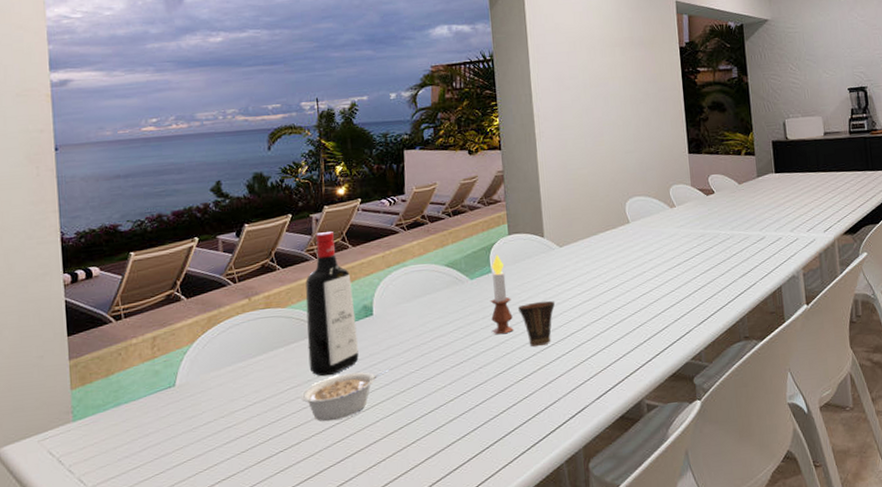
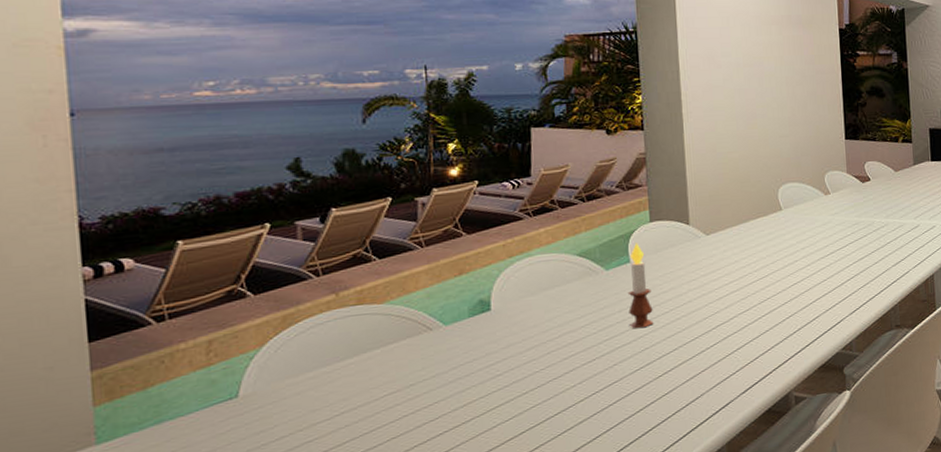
legume: present [301,369,390,422] -> none [401,369,510,430]
liquor bottle: present [305,231,359,377] -> none [408,217,473,380]
cup: present [518,300,556,347] -> none [659,291,701,341]

